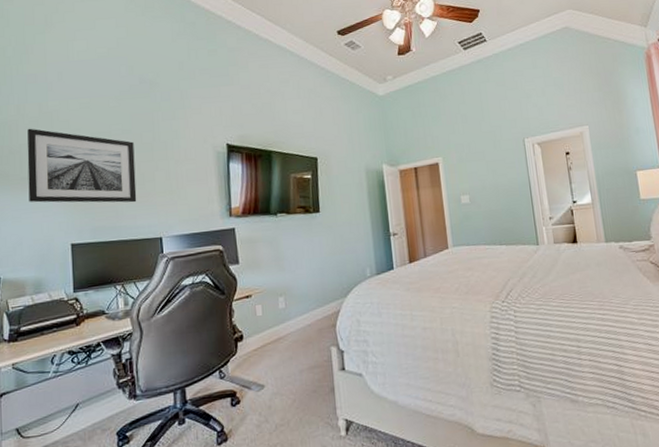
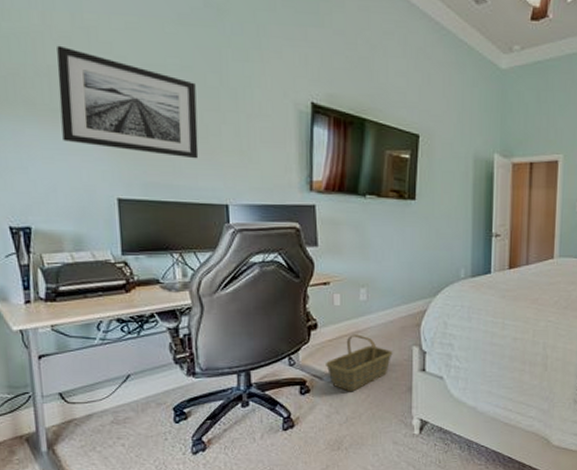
basket: none [253,341,313,399] -> present [326,334,393,392]

